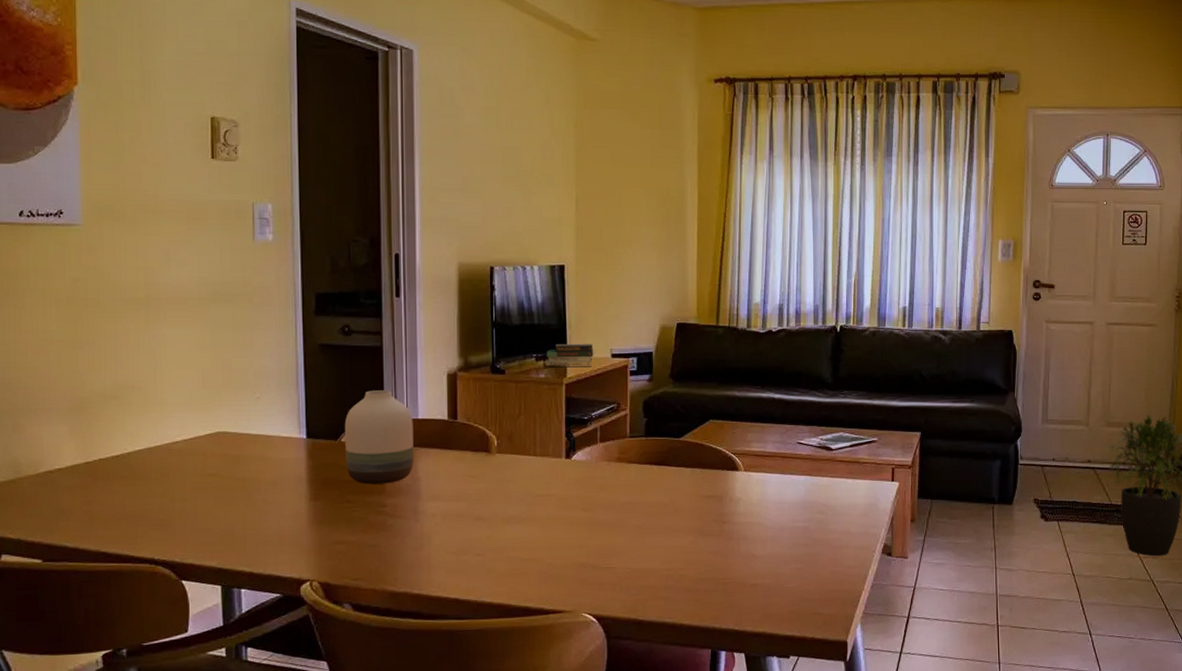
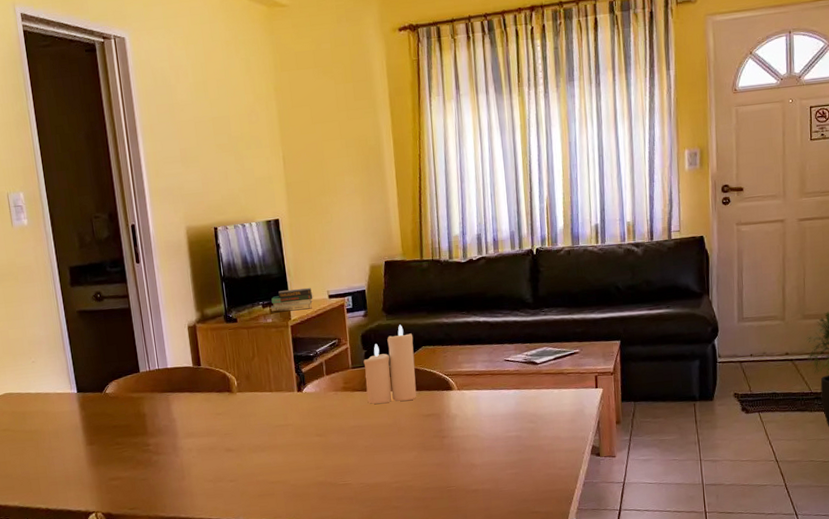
vase: present [344,390,414,485] -> none [107,345,169,428]
candle: none [643,394,701,480] -> present [363,324,417,404]

